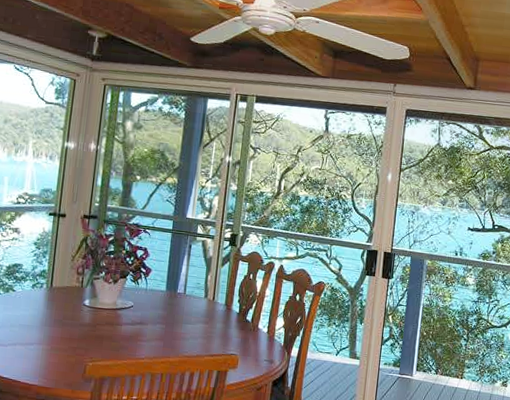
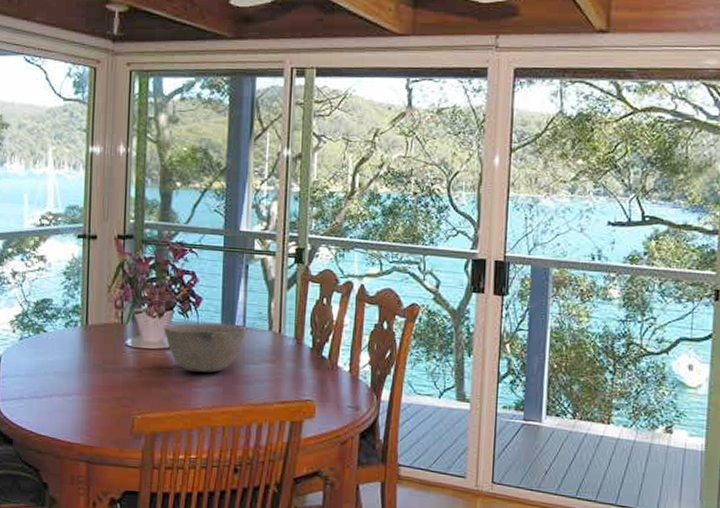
bowl: none [117,289,187,330] -> present [164,323,247,373]

